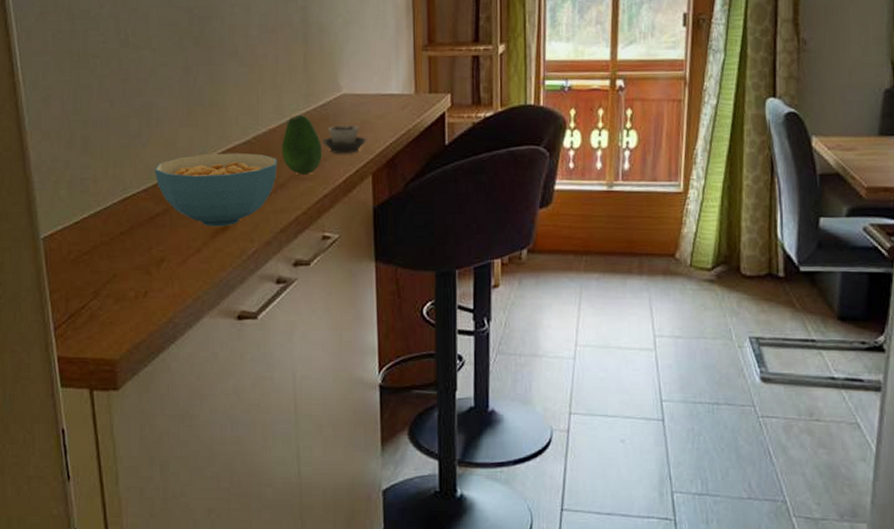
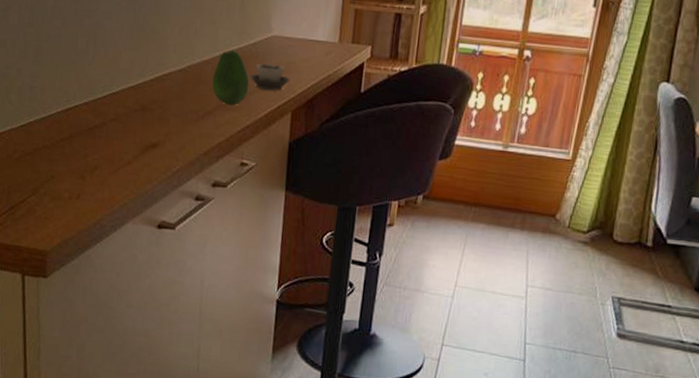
cereal bowl: present [154,152,277,227] -> none [96,76,207,144]

